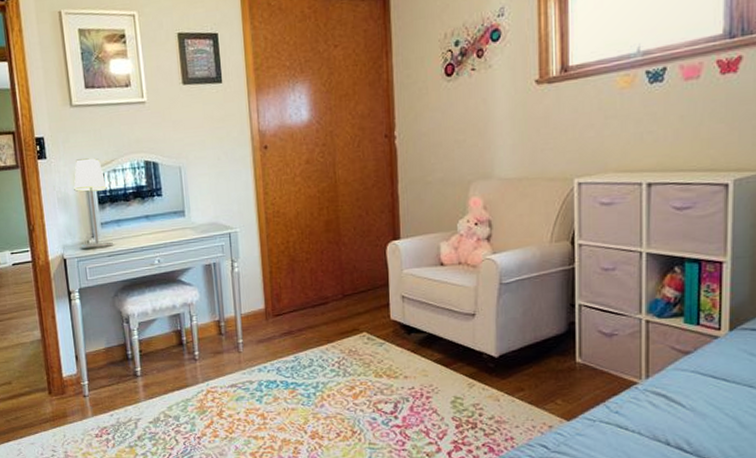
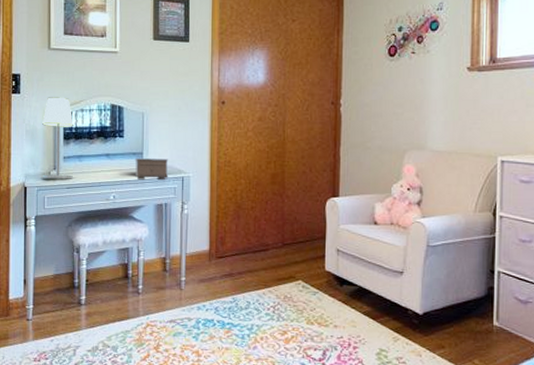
jewelry box: none [176,215,213,241] -> present [134,158,168,181]

